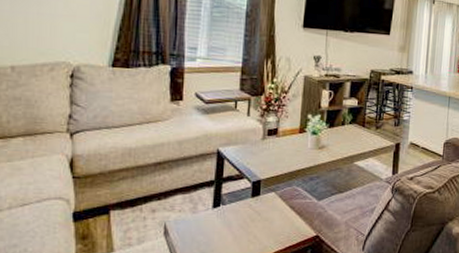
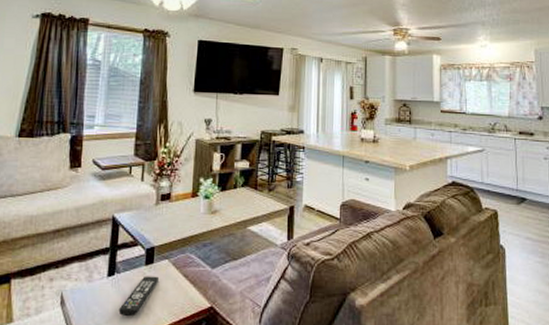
remote control: none [224,207,265,244] -> present [118,276,159,316]

